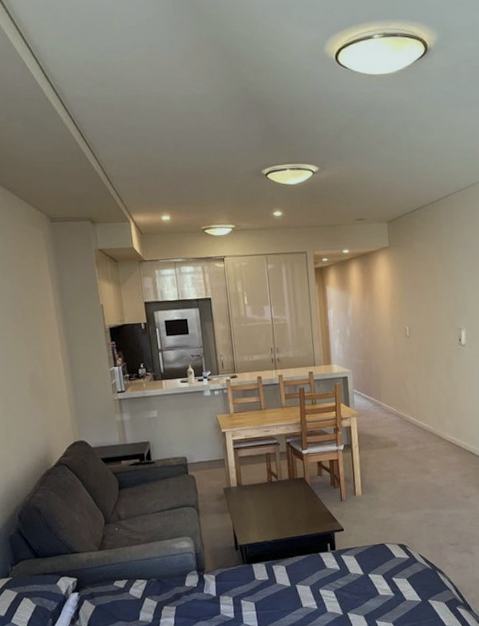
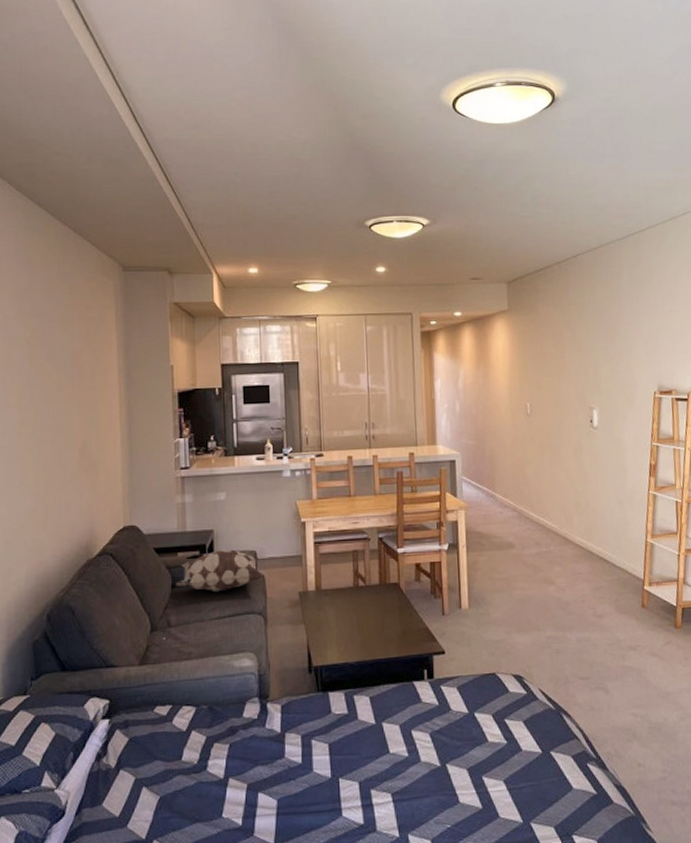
decorative pillow: none [122,456,193,492] -> present [176,549,263,593]

